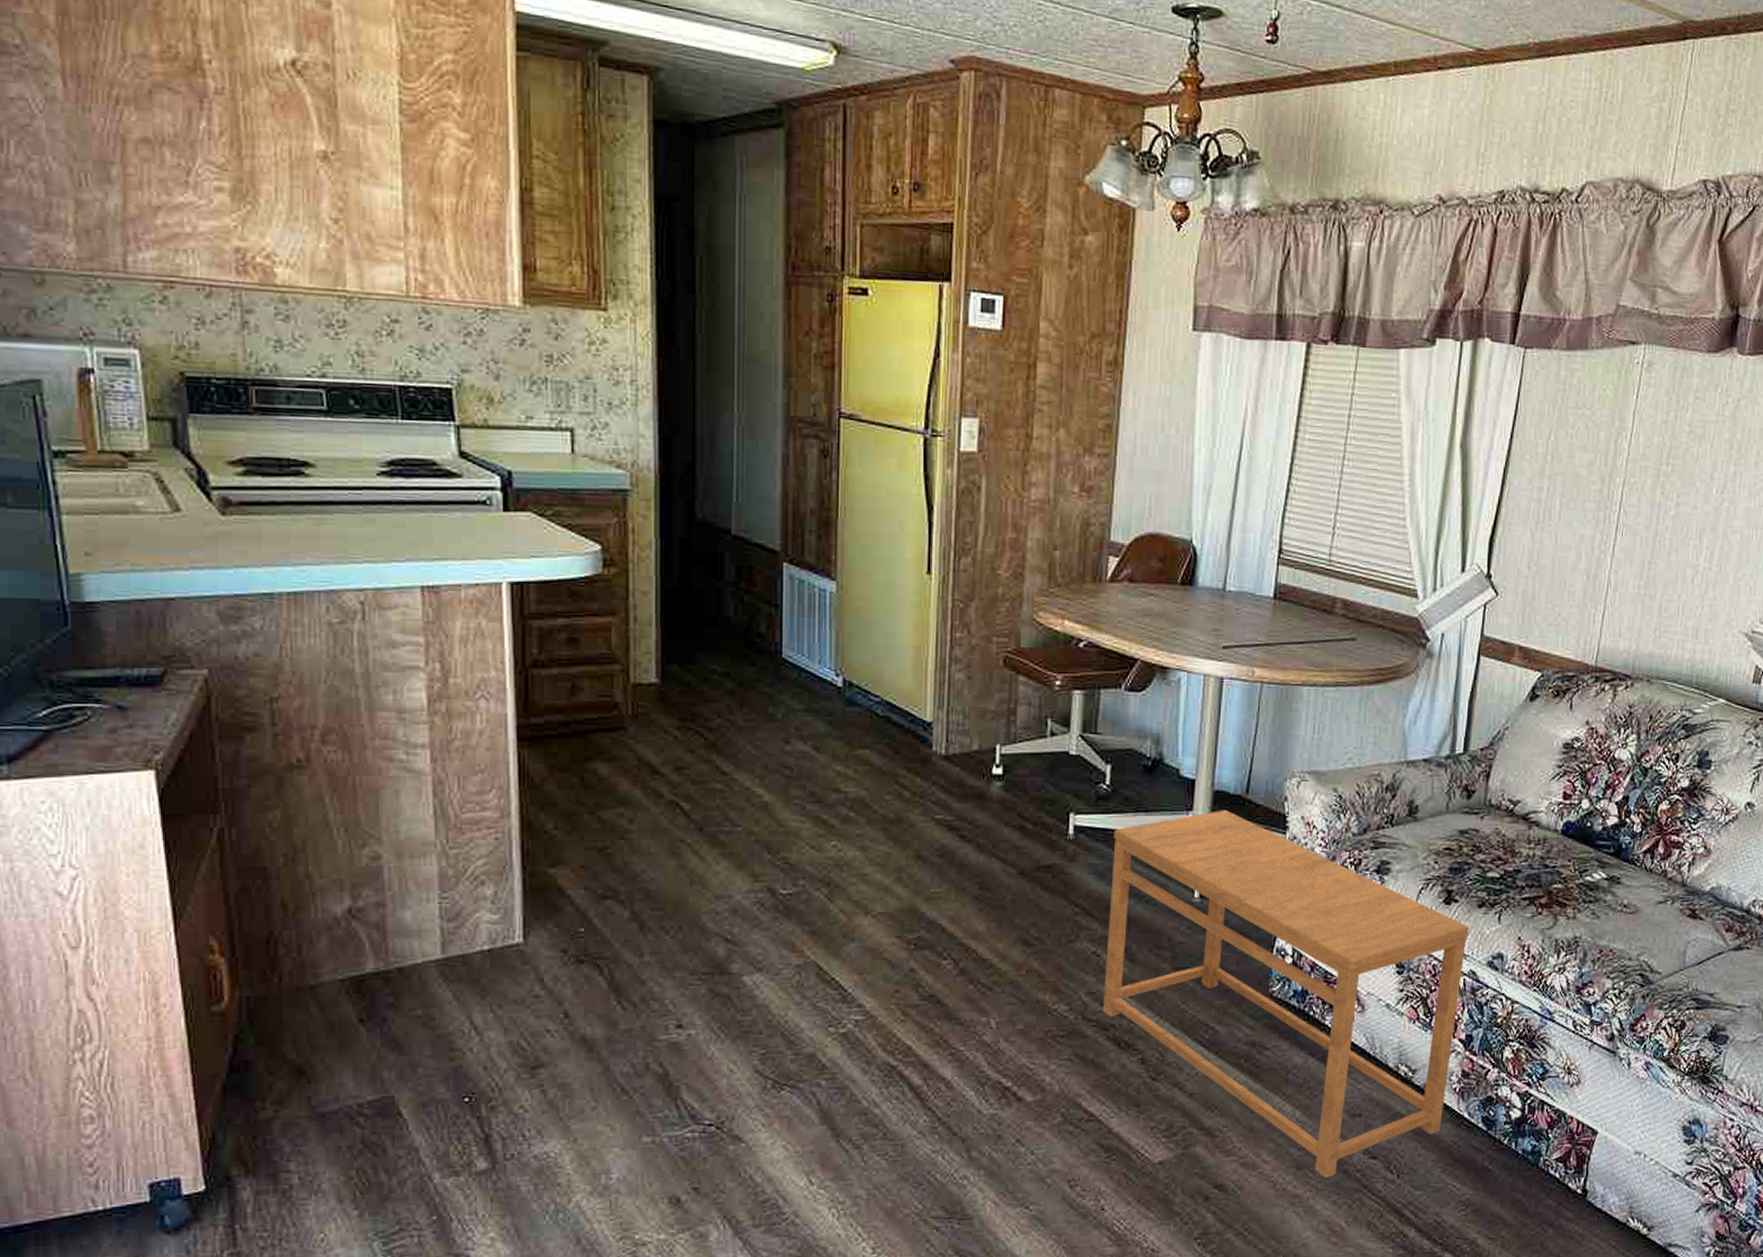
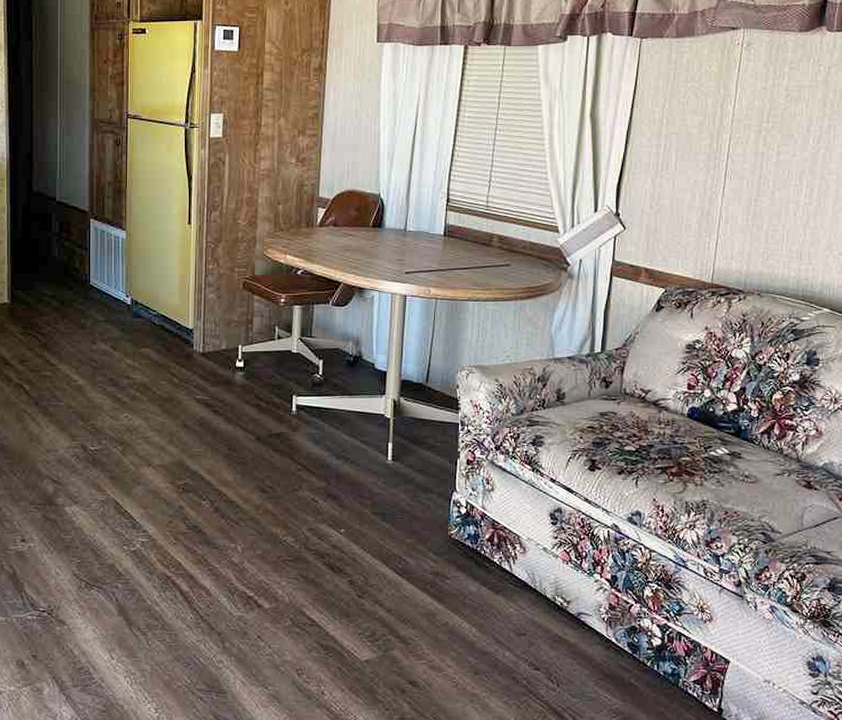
side table: present [1103,810,1470,1178] -> none [320,395,611,682]

